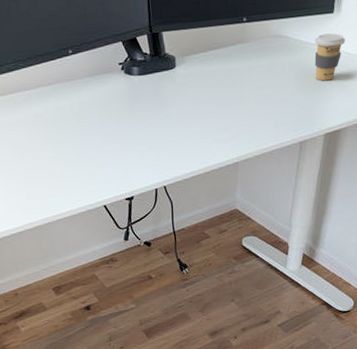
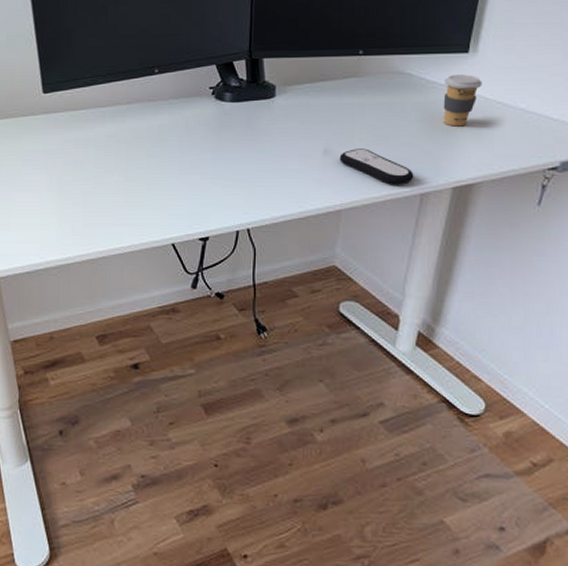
remote control: none [233,107,294,137] -> present [339,148,414,185]

